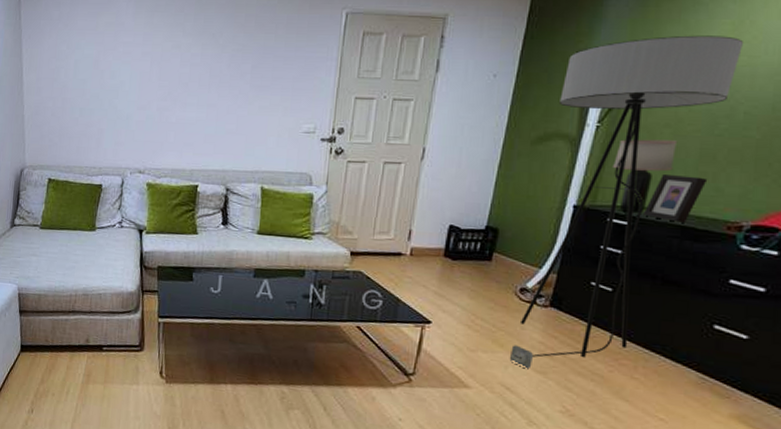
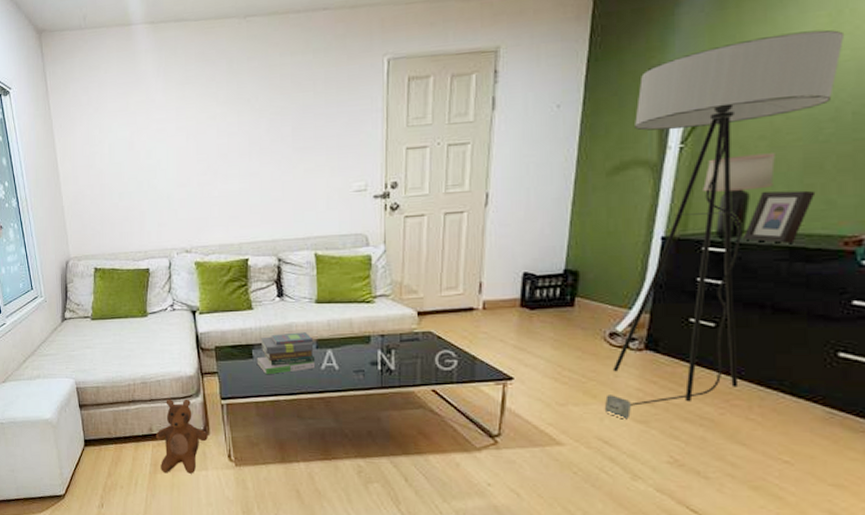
teddy bear: none [91,313,142,387] -> present [155,399,208,474]
books: none [196,259,252,299] -> present [256,332,316,375]

